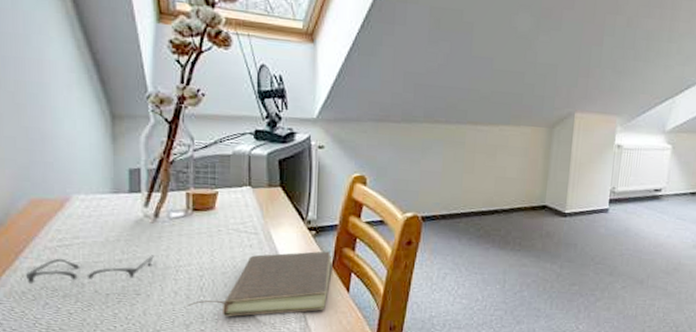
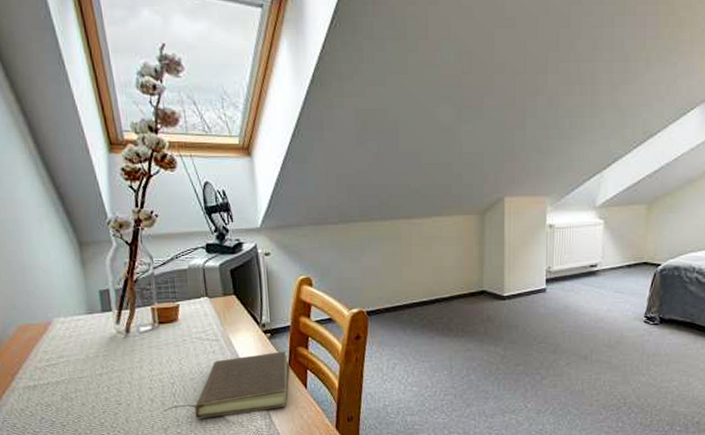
eyeglasses: present [25,255,154,297] -> none [22,367,130,412]

